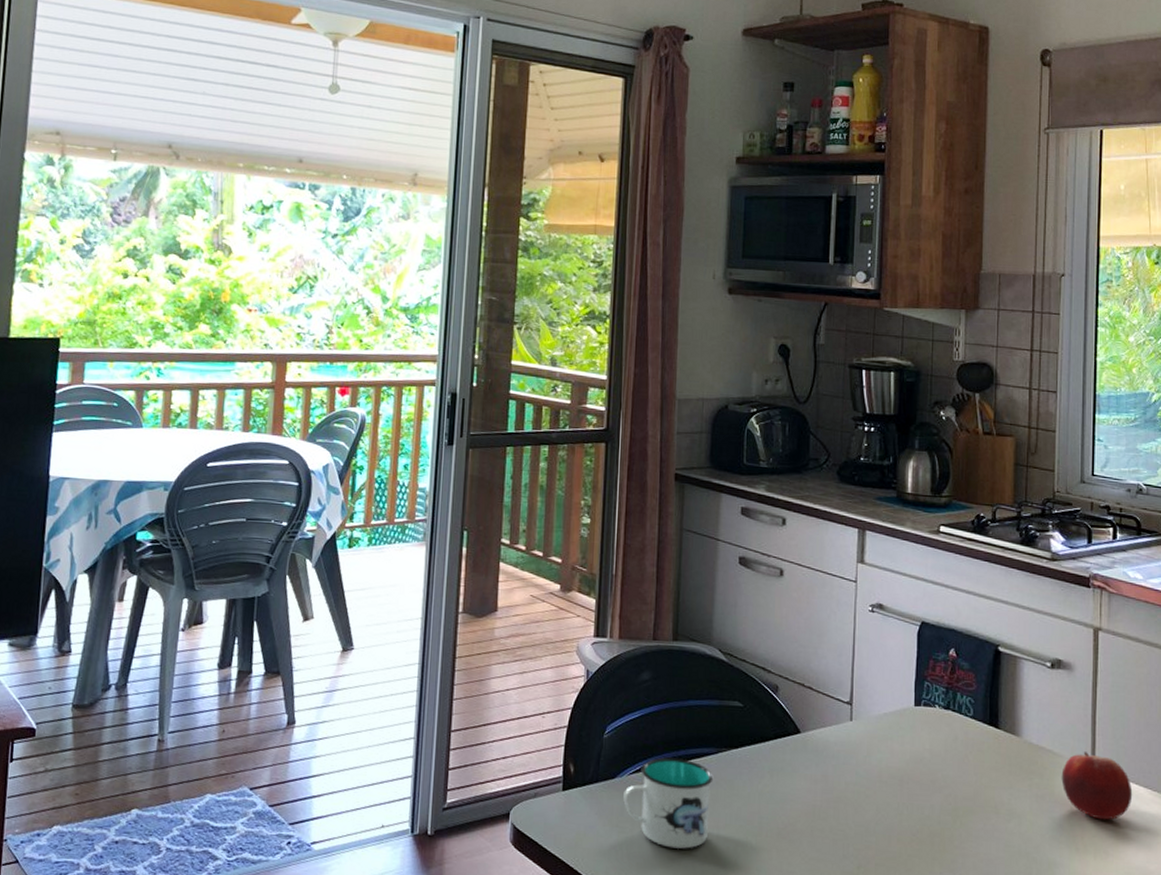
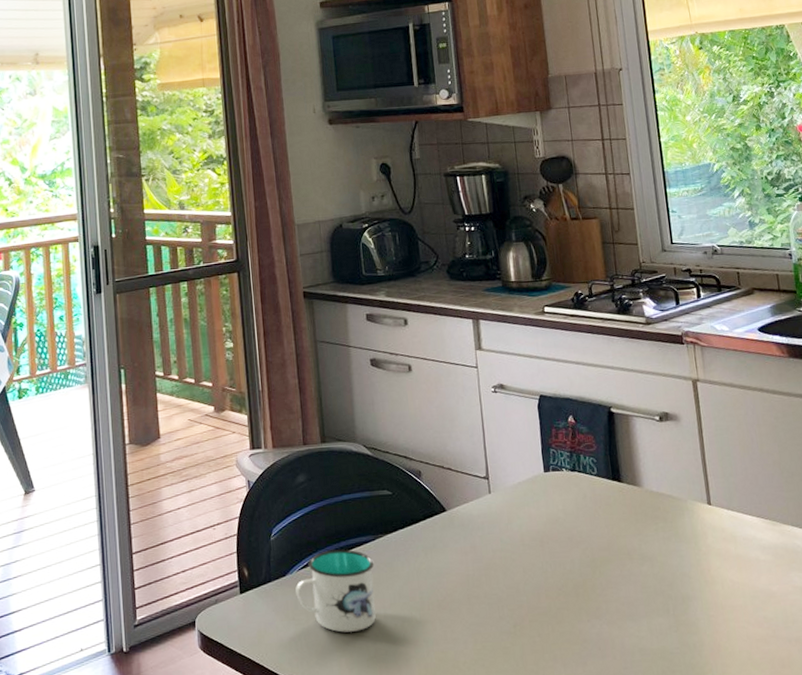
fruit: present [1061,752,1133,821] -> none [682,492,748,552]

